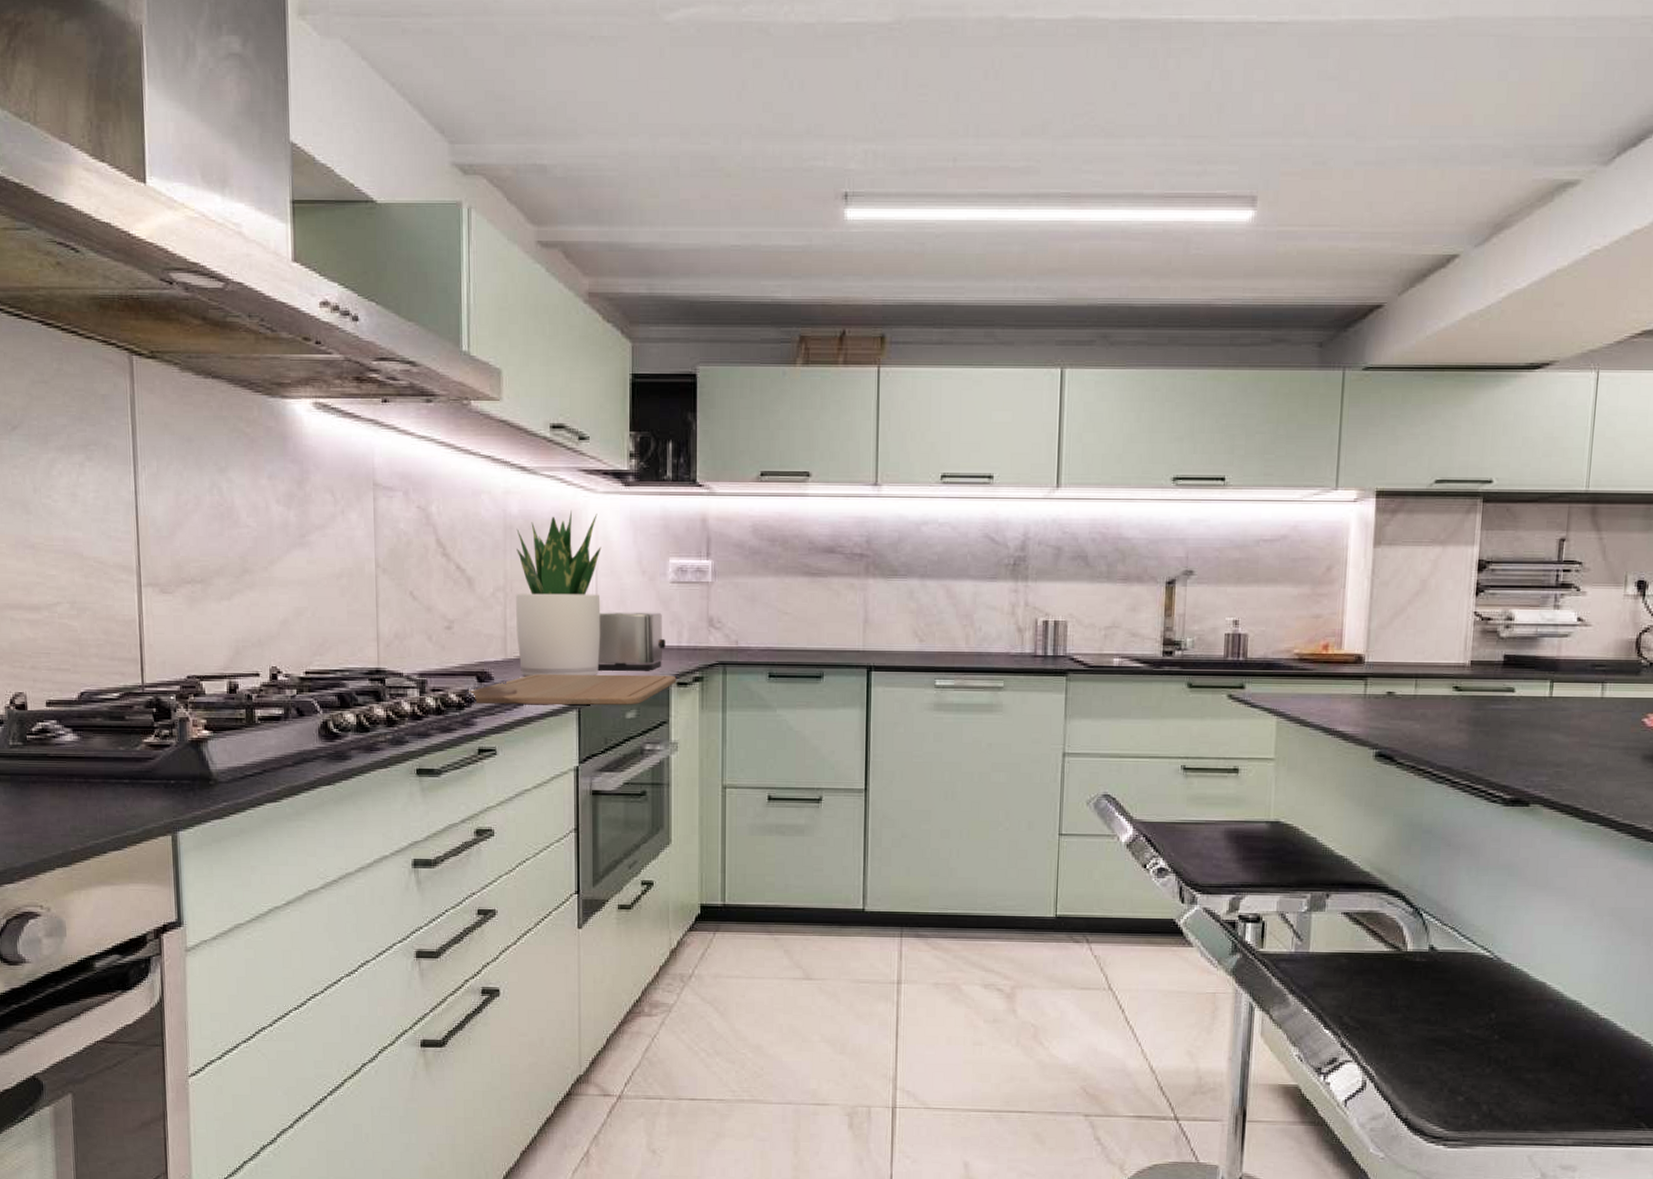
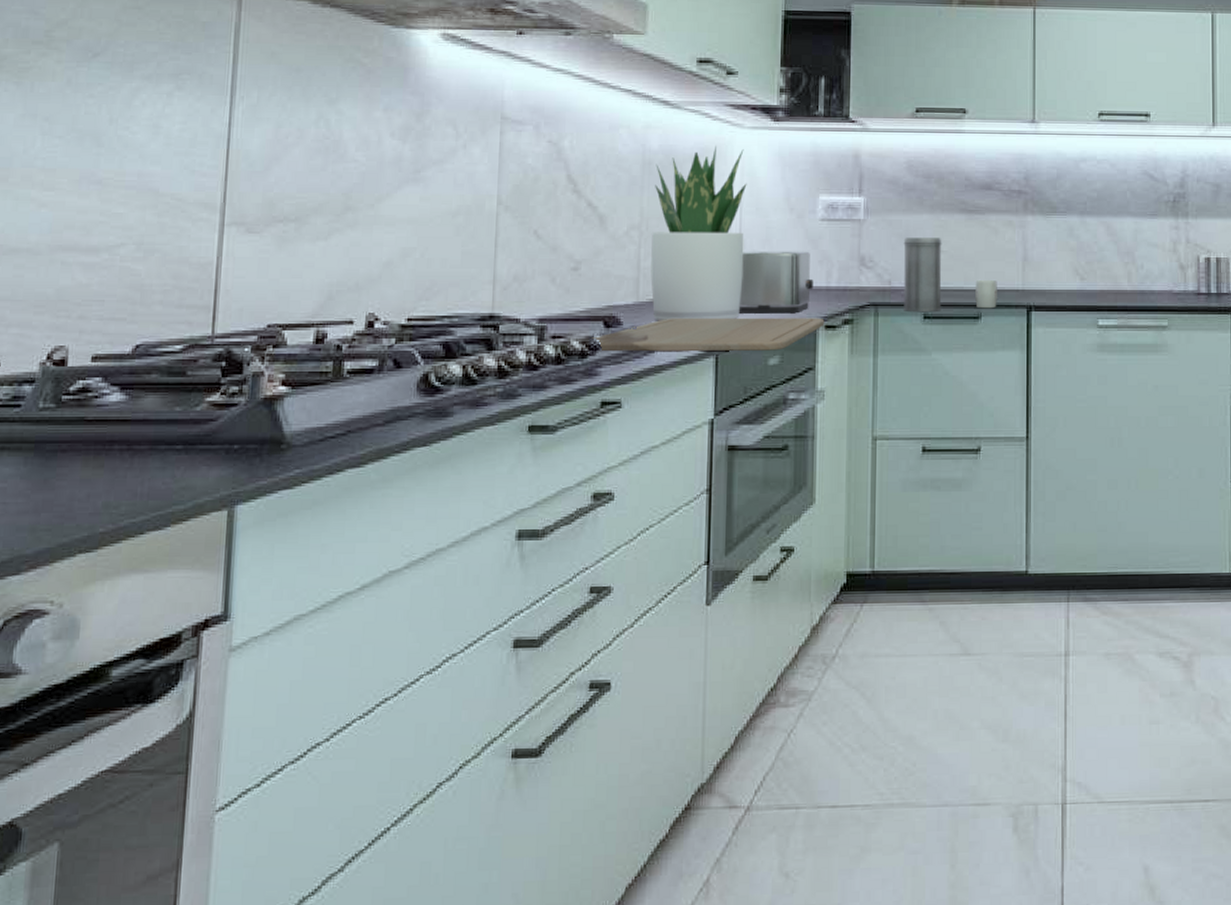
canister: none [749,599,786,672] -> present [902,237,942,313]
mug: none [818,641,839,669] -> present [975,280,997,309]

